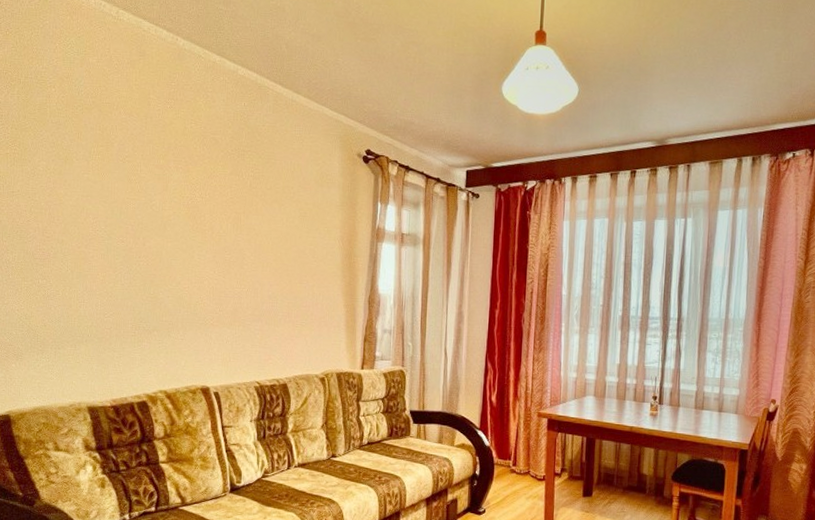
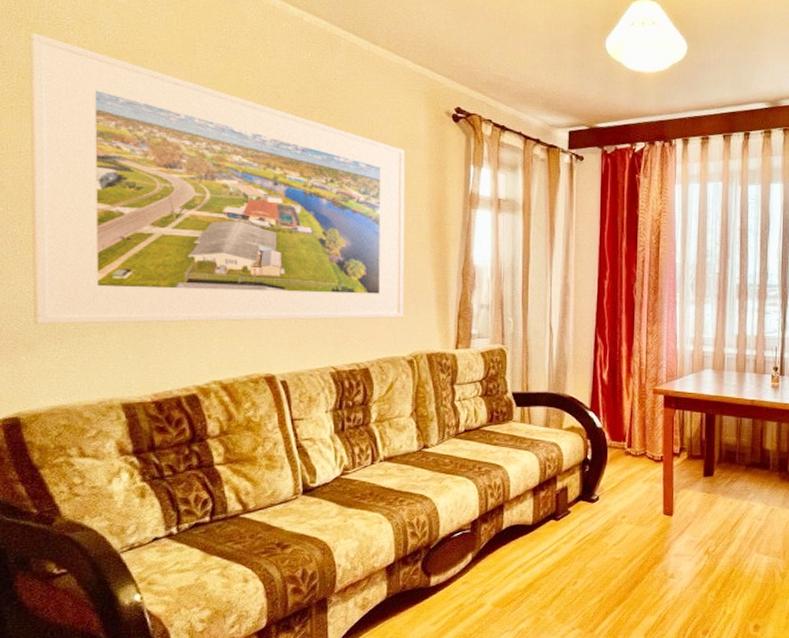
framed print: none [20,89,321,340] -> present [29,32,405,325]

